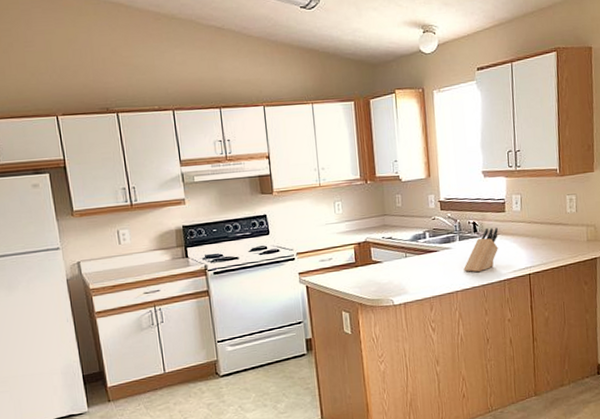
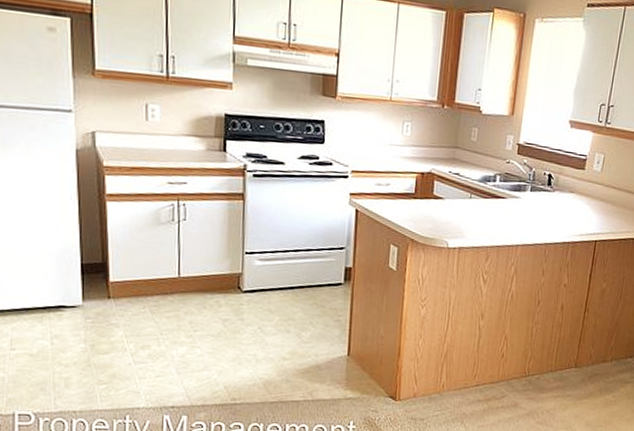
knife block: present [464,228,498,273] -> none [529,184,573,229]

